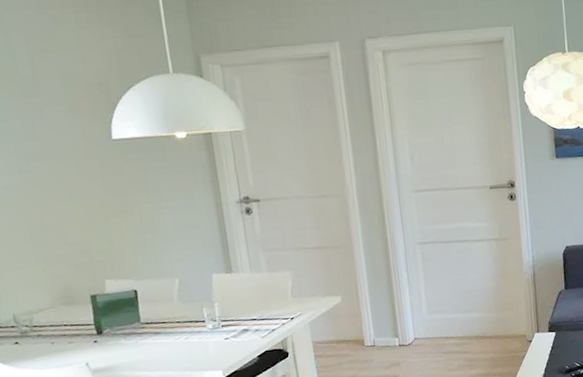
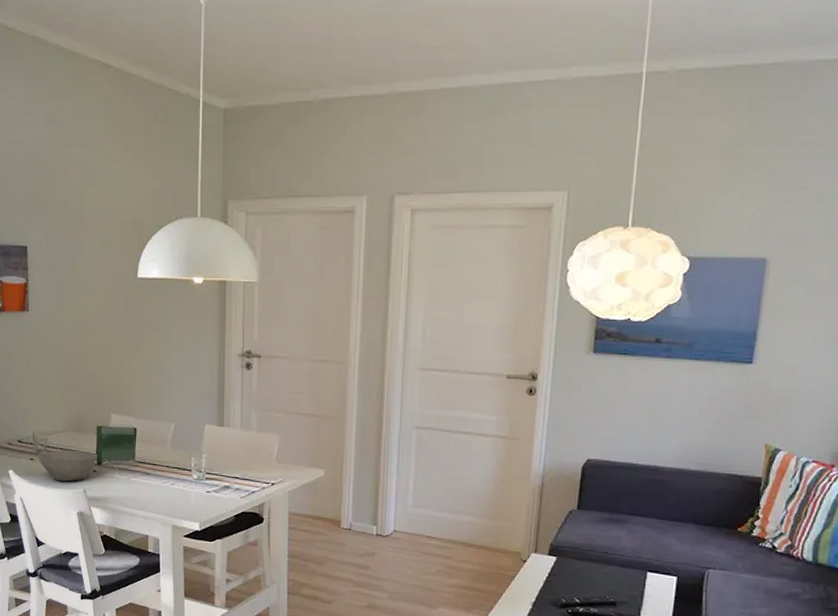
bowl: none [22,323,97,360] -> present [37,449,98,482]

